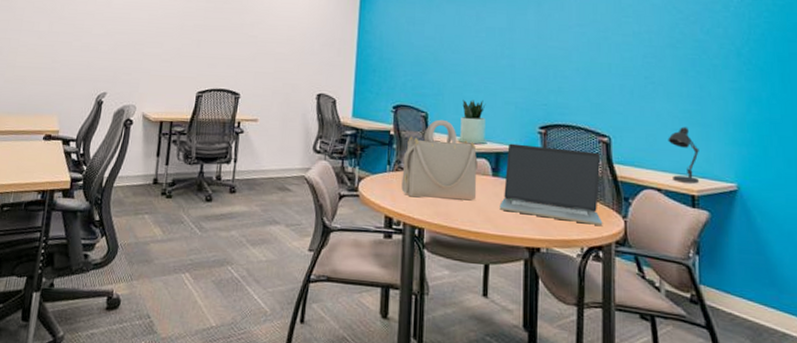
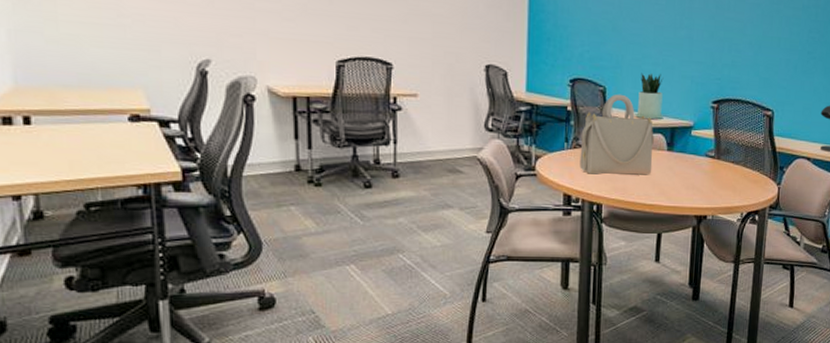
laptop: present [499,143,603,225] -> none [672,118,764,192]

